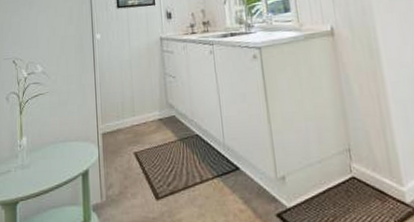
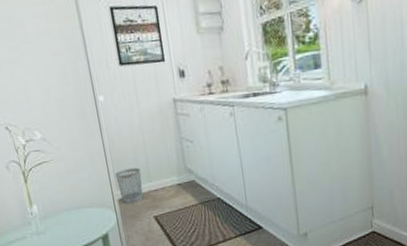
wastebasket: none [102,101,126,138] -> present [115,167,143,204]

